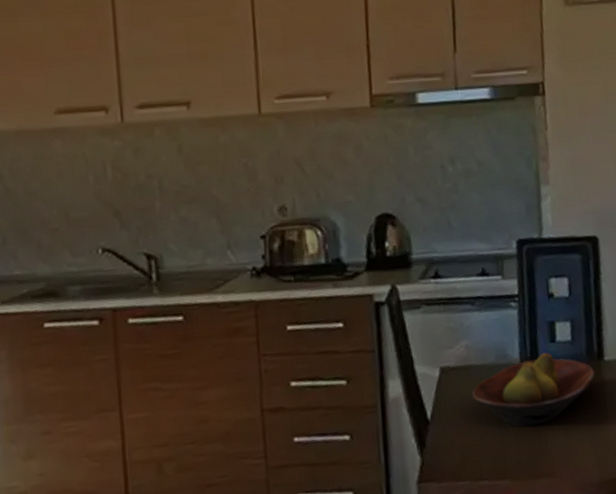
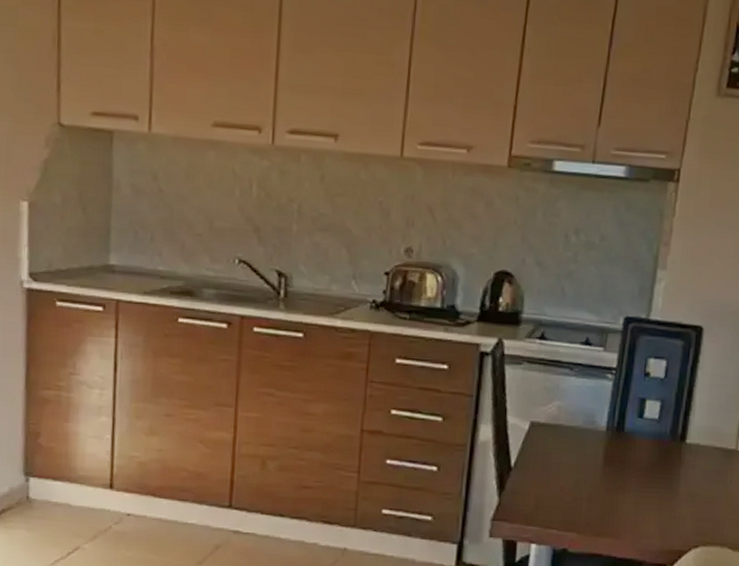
fruit bowl: present [472,353,596,427] -> none [556,426,675,490]

